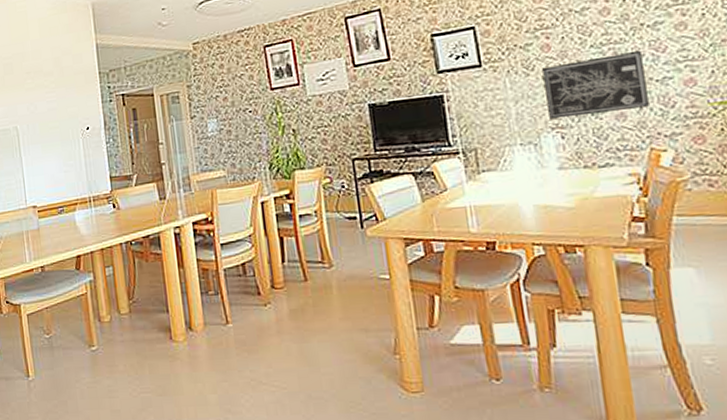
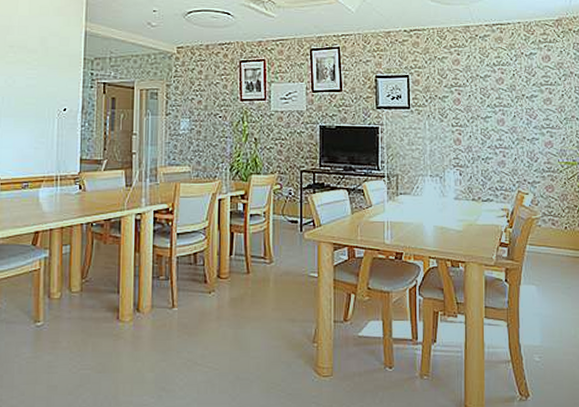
wall art: present [542,50,649,120] -> none [453,114,521,159]

